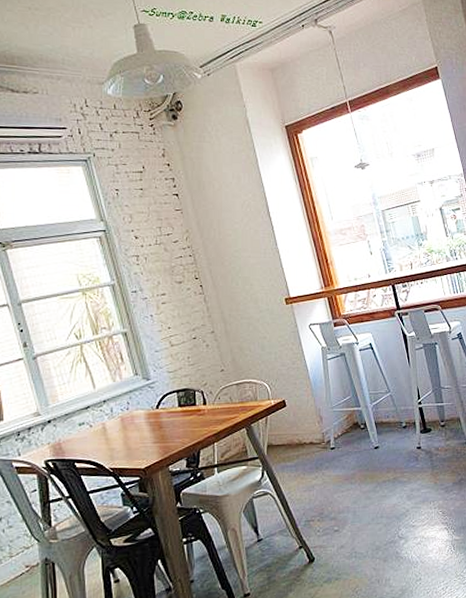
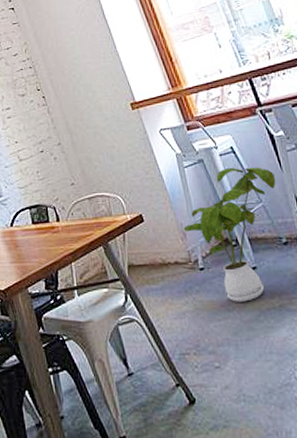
house plant: none [321,362,404,476] -> present [183,167,276,302]

